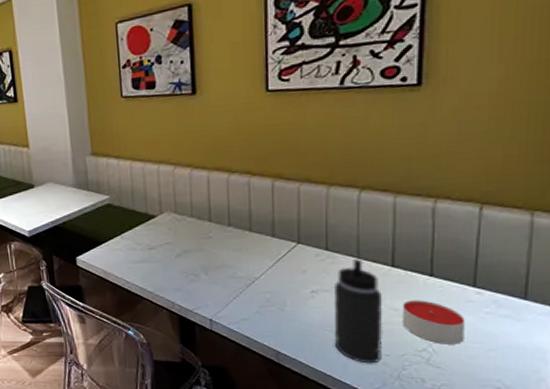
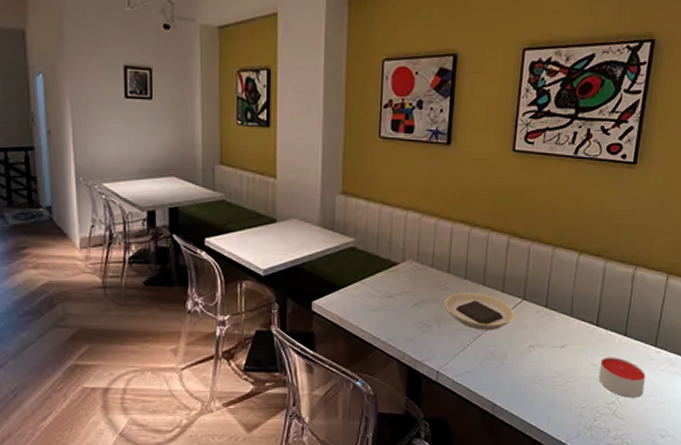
plate: none [210,240,290,277] -> present [445,293,515,330]
thermos bottle: present [333,259,383,364] -> none [543,317,586,415]

